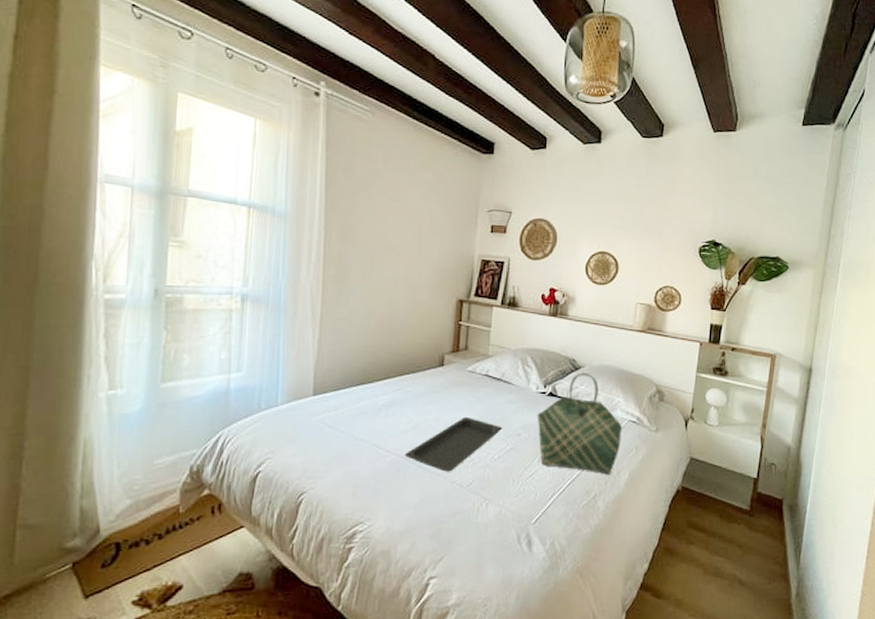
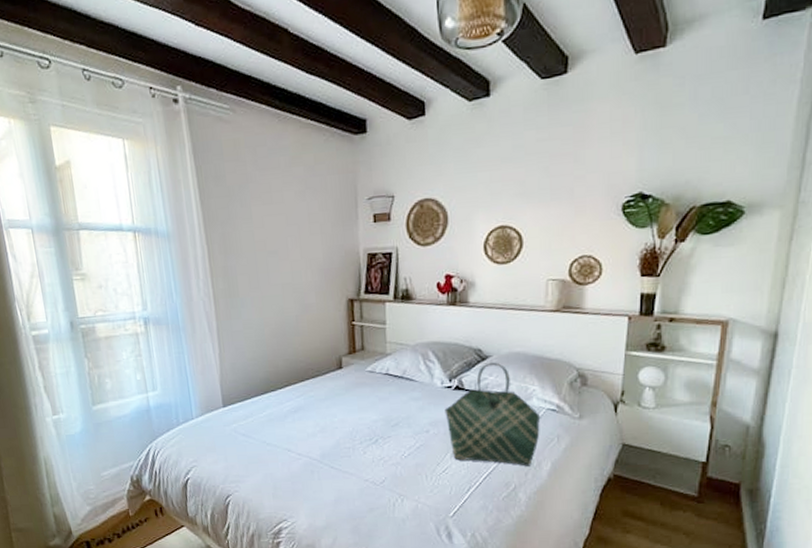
serving tray: present [404,416,503,472] -> none [316,416,410,471]

